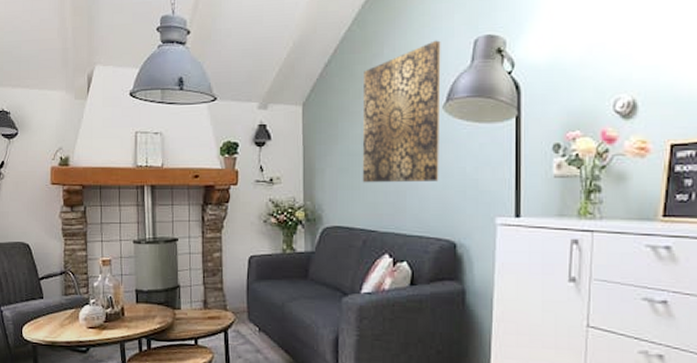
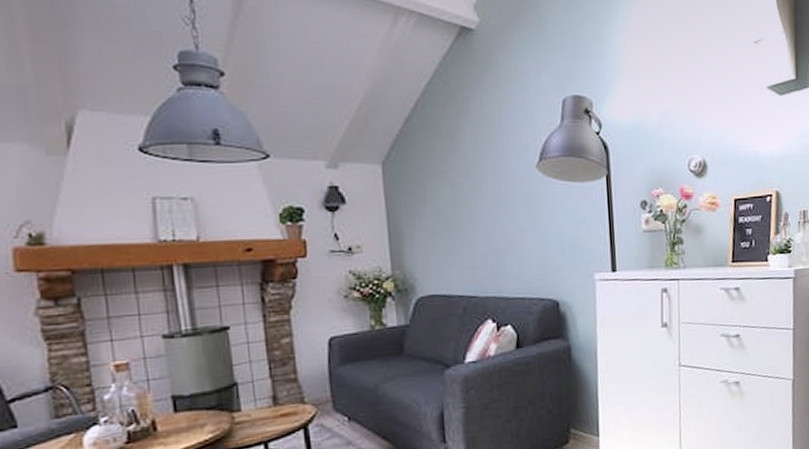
wall art: present [362,40,441,183] -> none [450,98,538,247]

